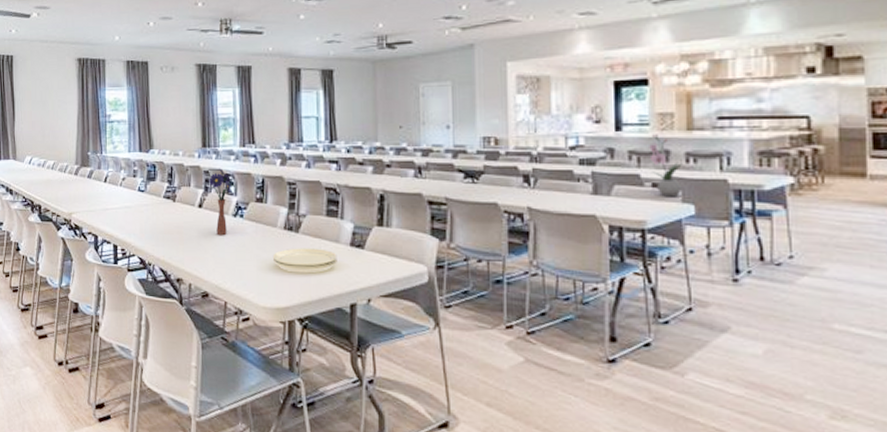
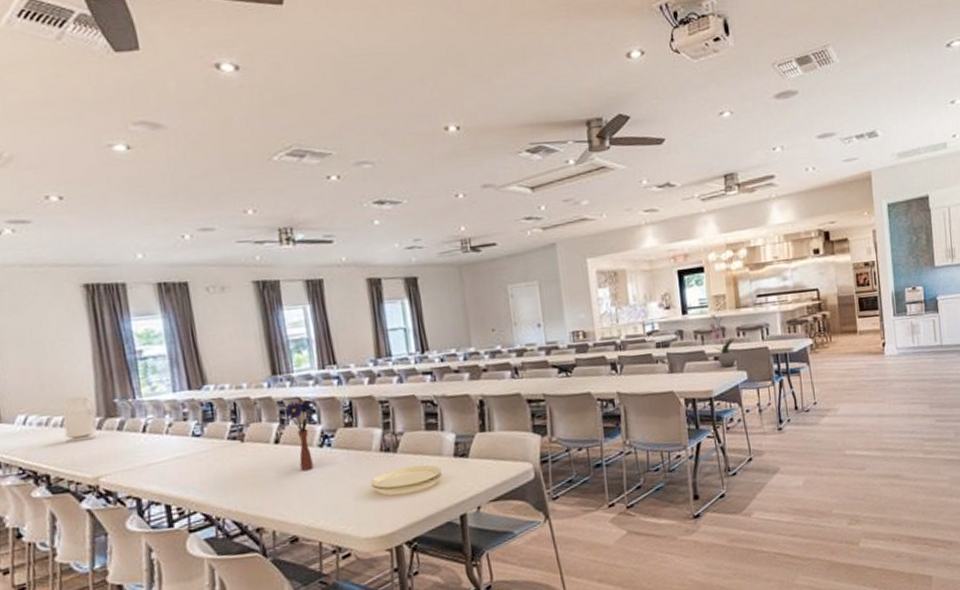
water jug: none [54,147,76,182] -> present [62,395,97,443]

